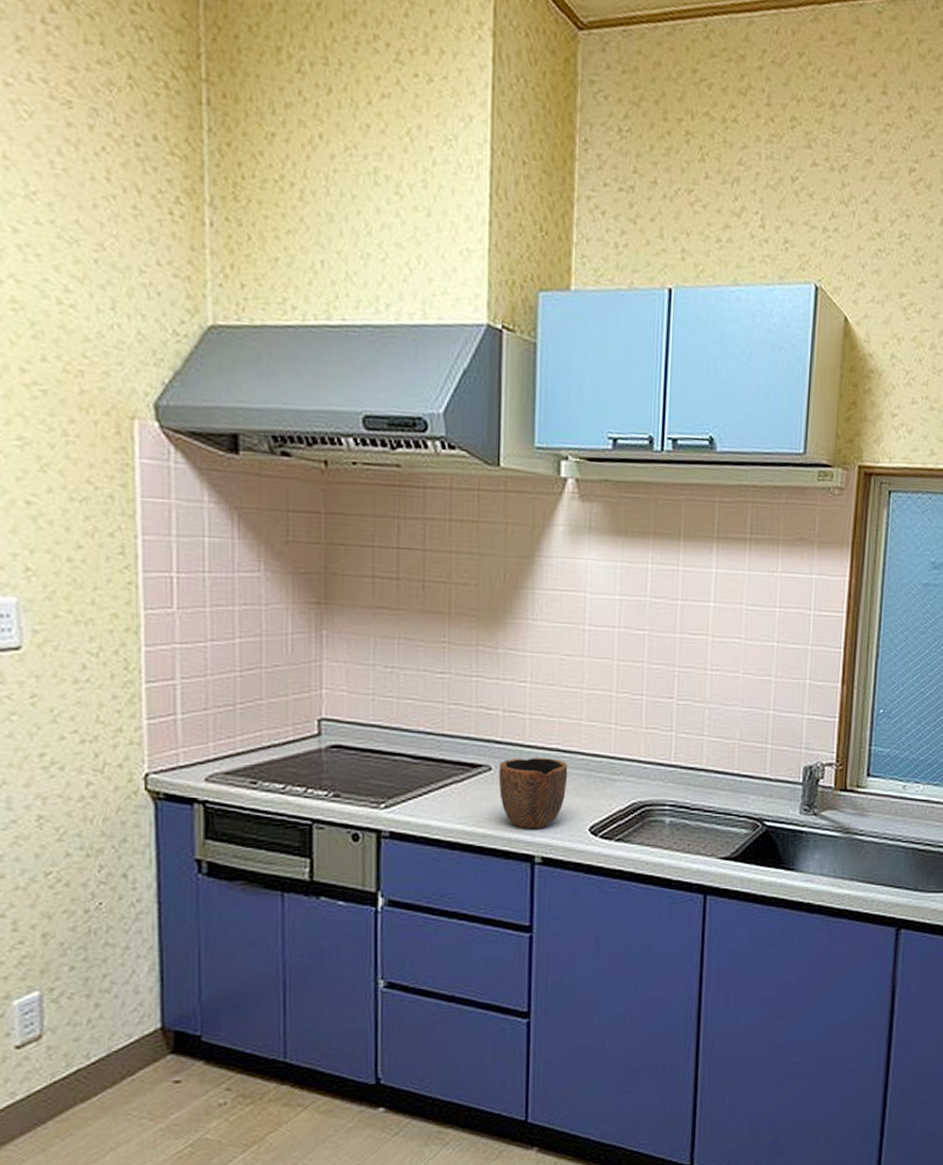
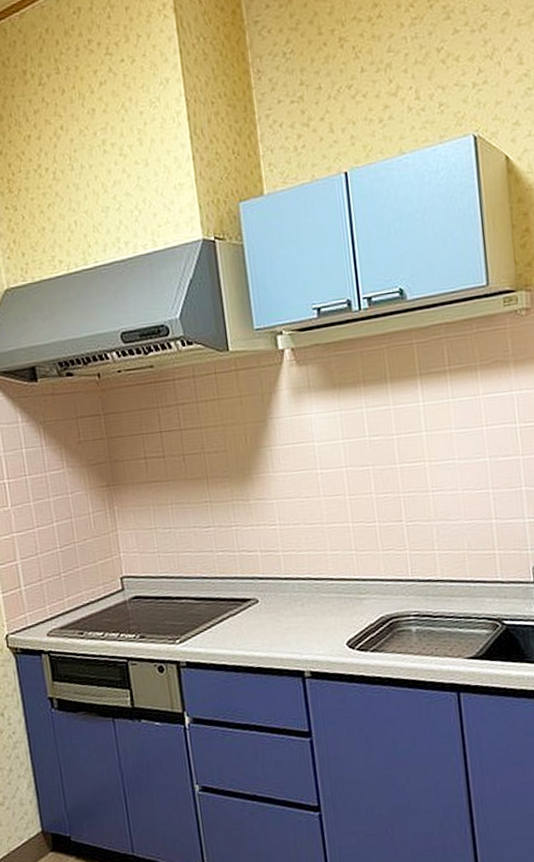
bowl: present [498,758,568,828] -> none [264,586,323,649]

